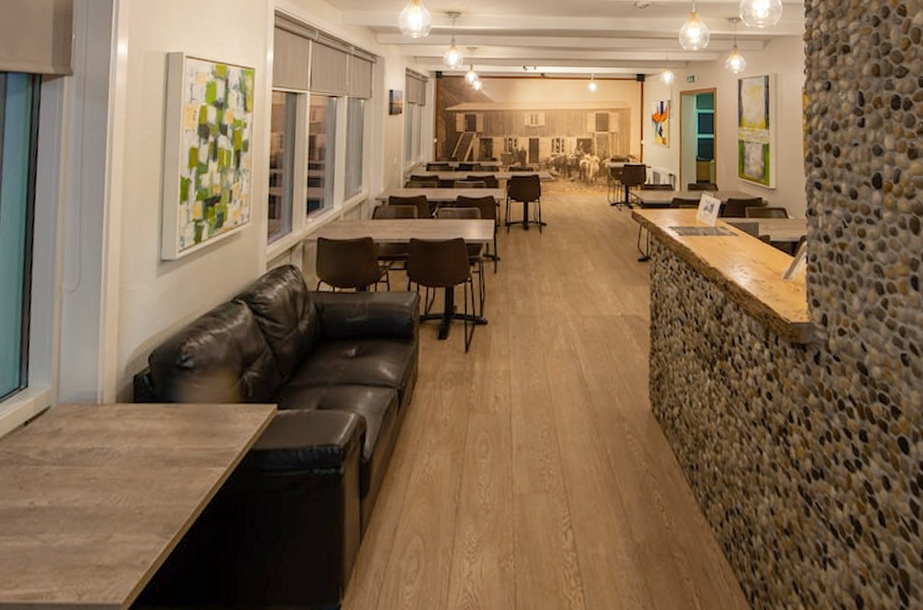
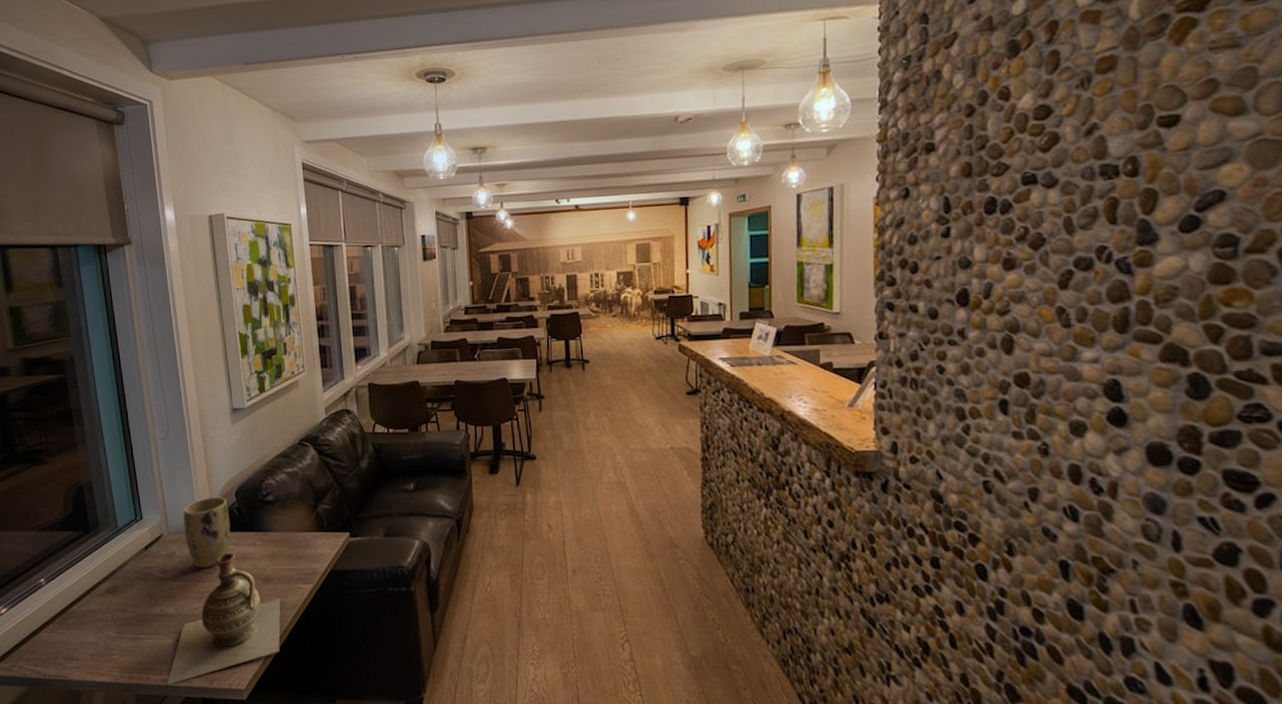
ceramic jug: none [21,430,185,603] -> present [167,554,281,685]
plant pot: none [78,361,138,449] -> present [183,496,231,569]

